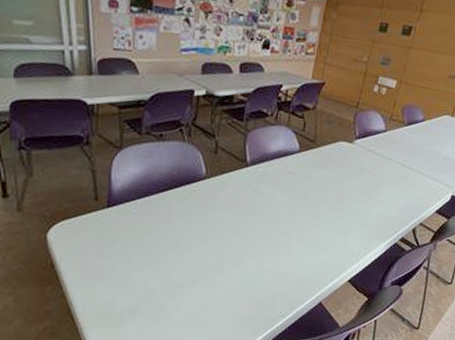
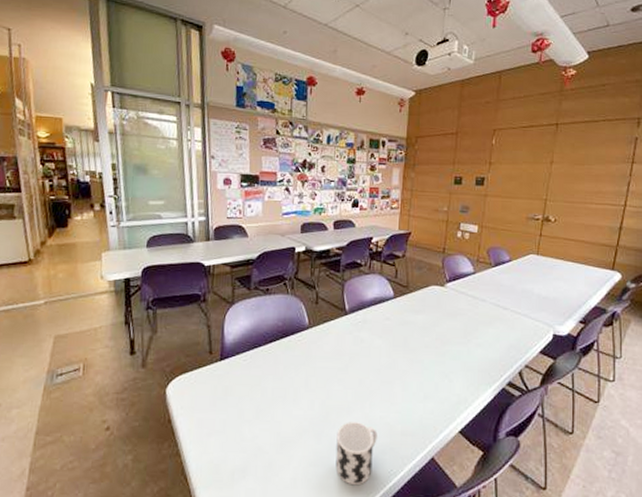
cup: none [226,270,270,325] -> present [335,422,378,486]

